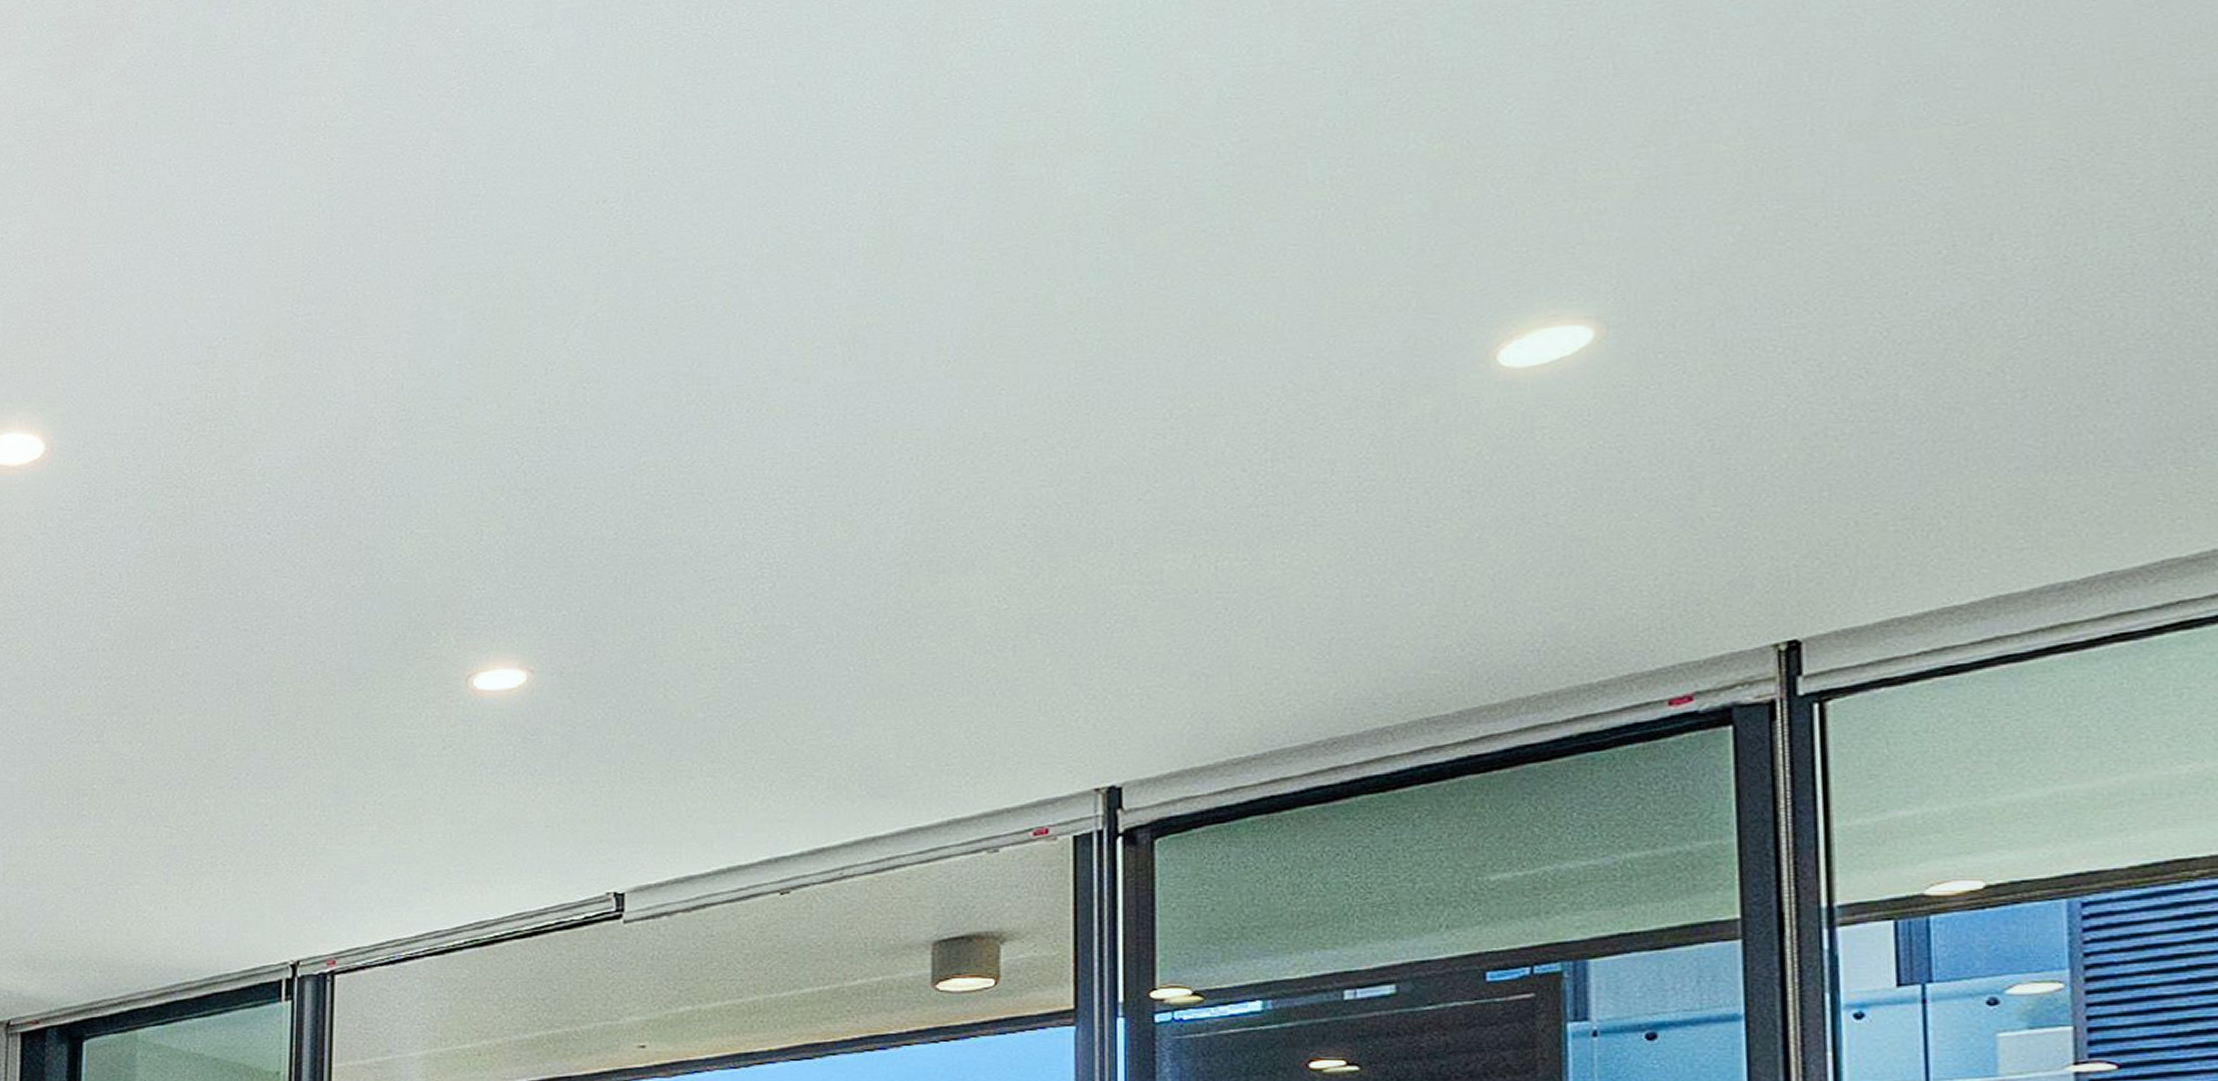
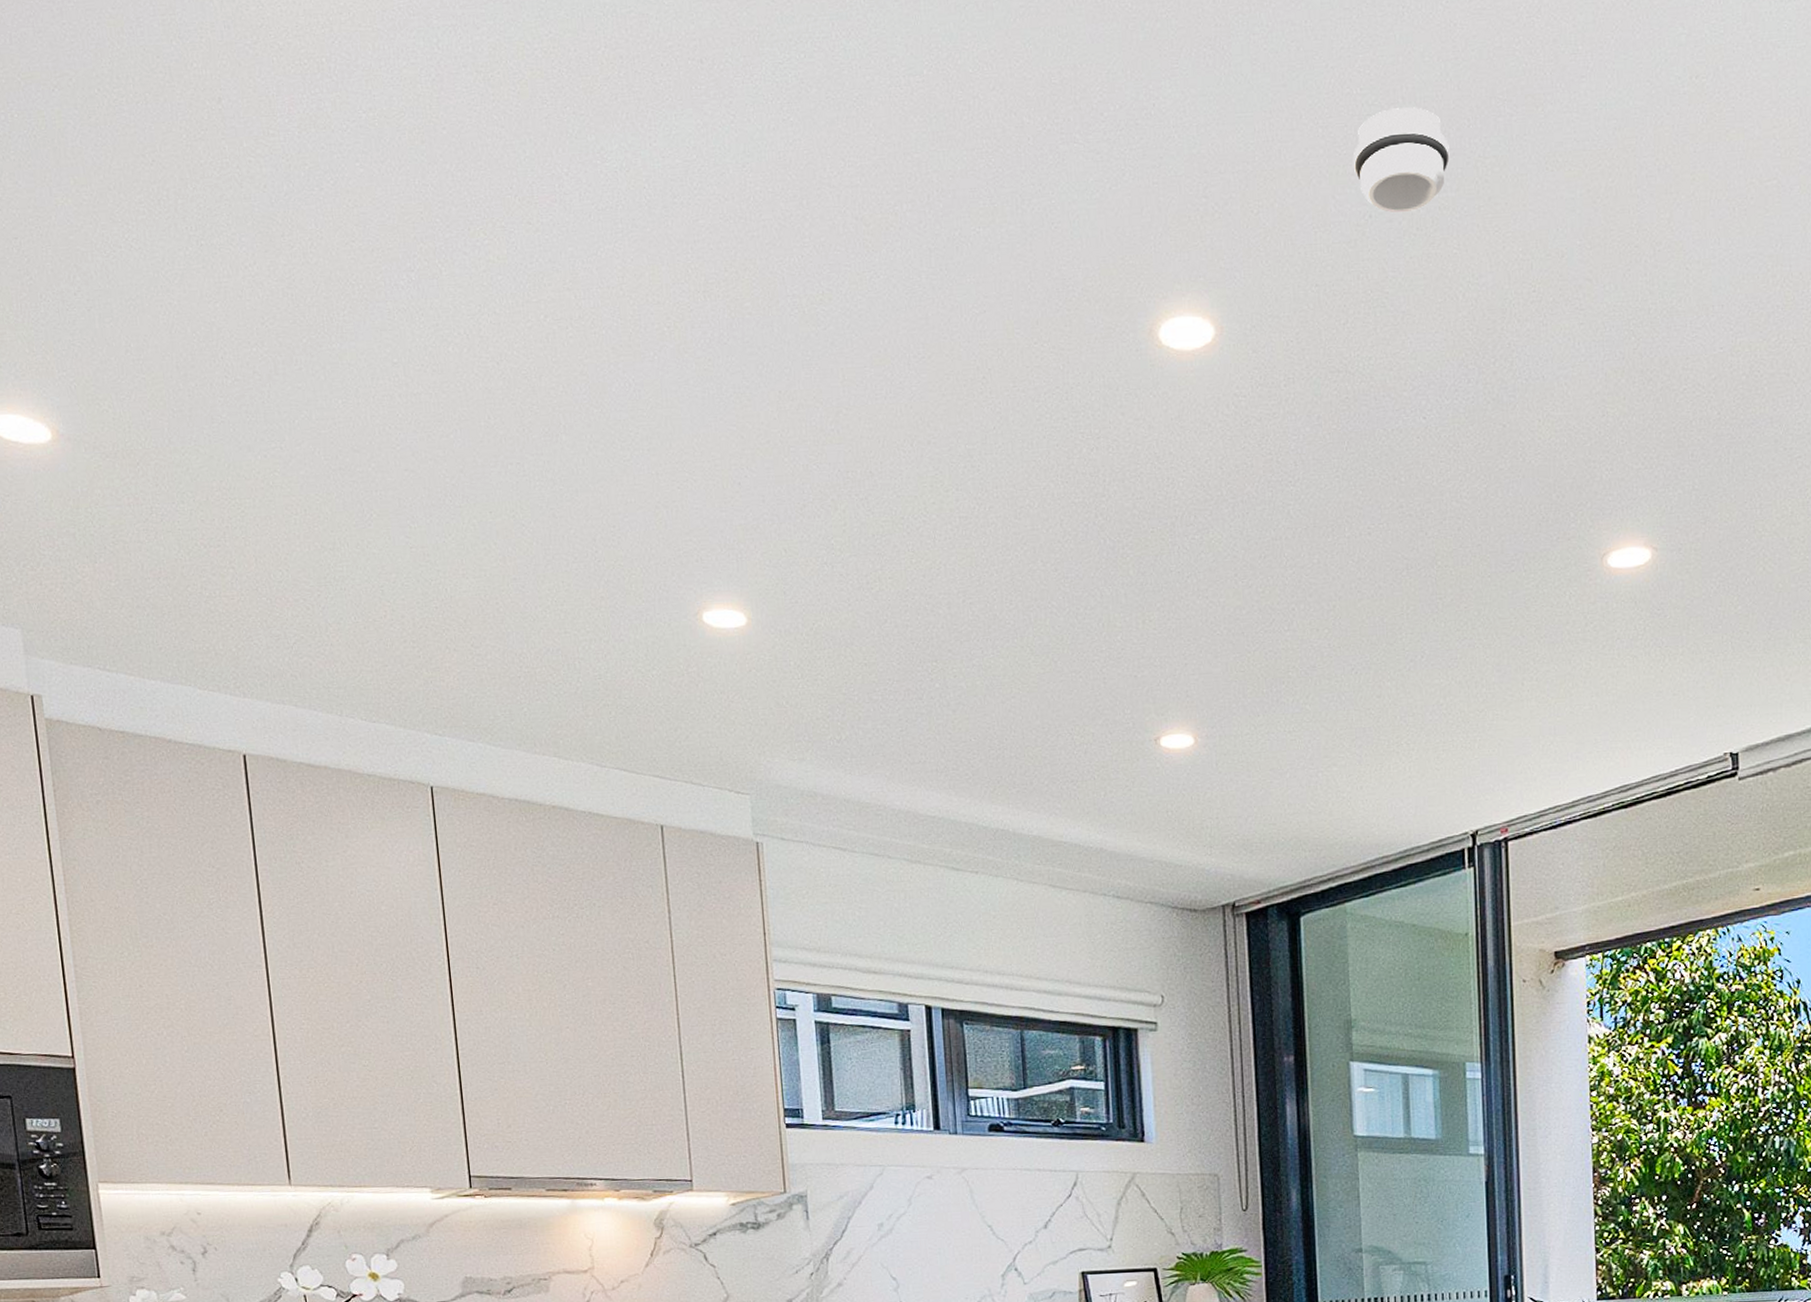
smoke detector: none [209,236,317,336] -> present [1353,107,1450,213]

